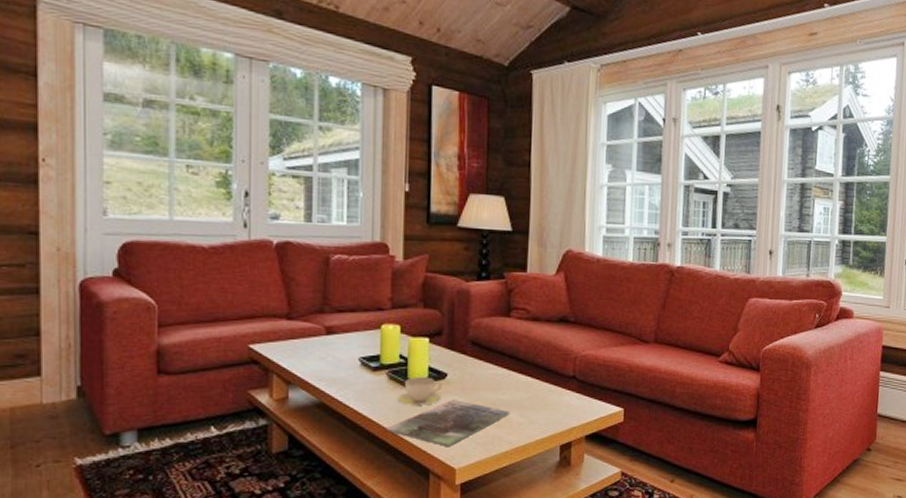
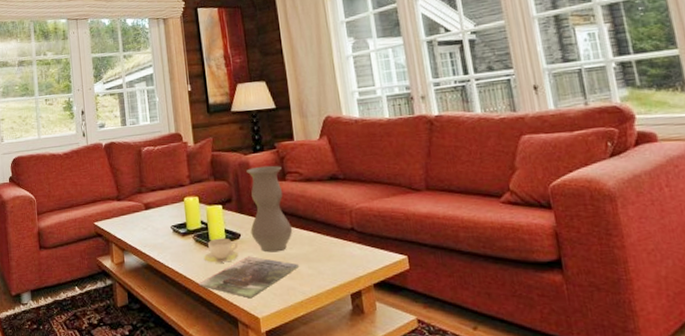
vase: none [460,297,509,397] -> present [246,165,293,253]

